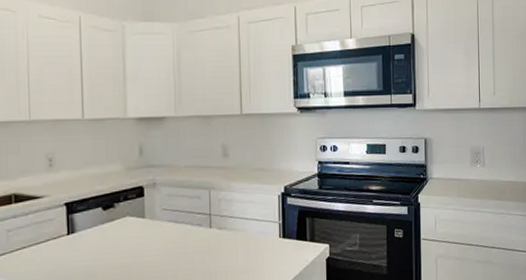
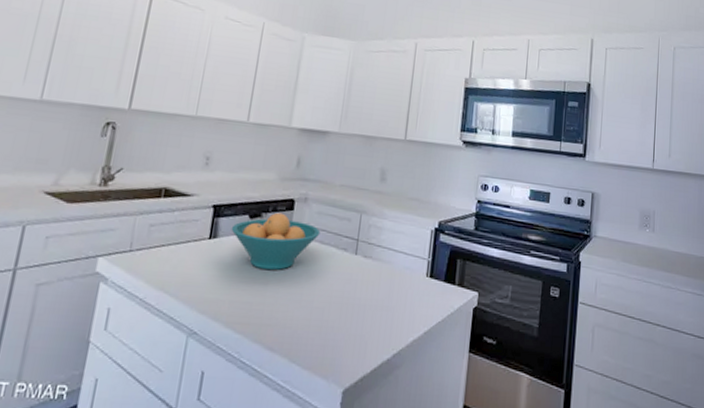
fruit bowl: none [87,200,174,255] -> present [231,212,321,271]

